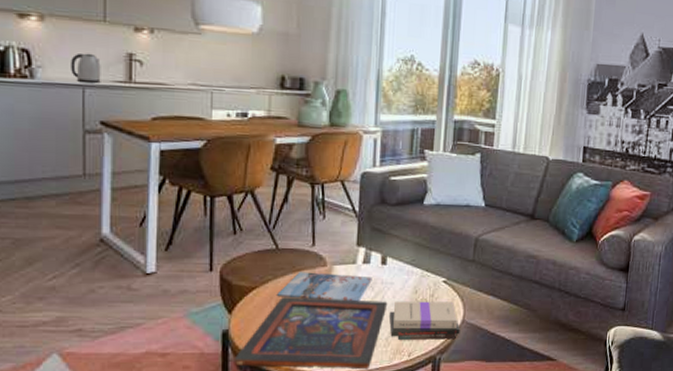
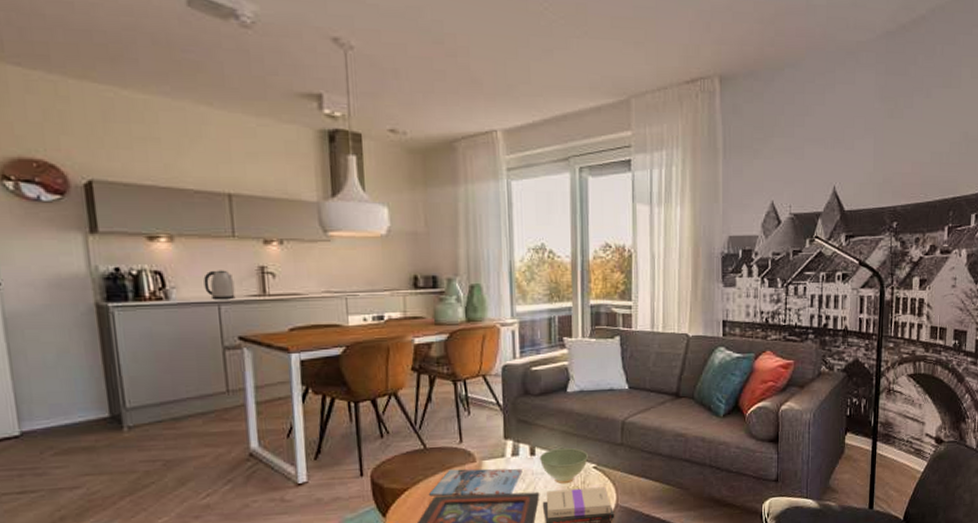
bowl: none [390,259,439,295] -> present [539,447,588,483]

